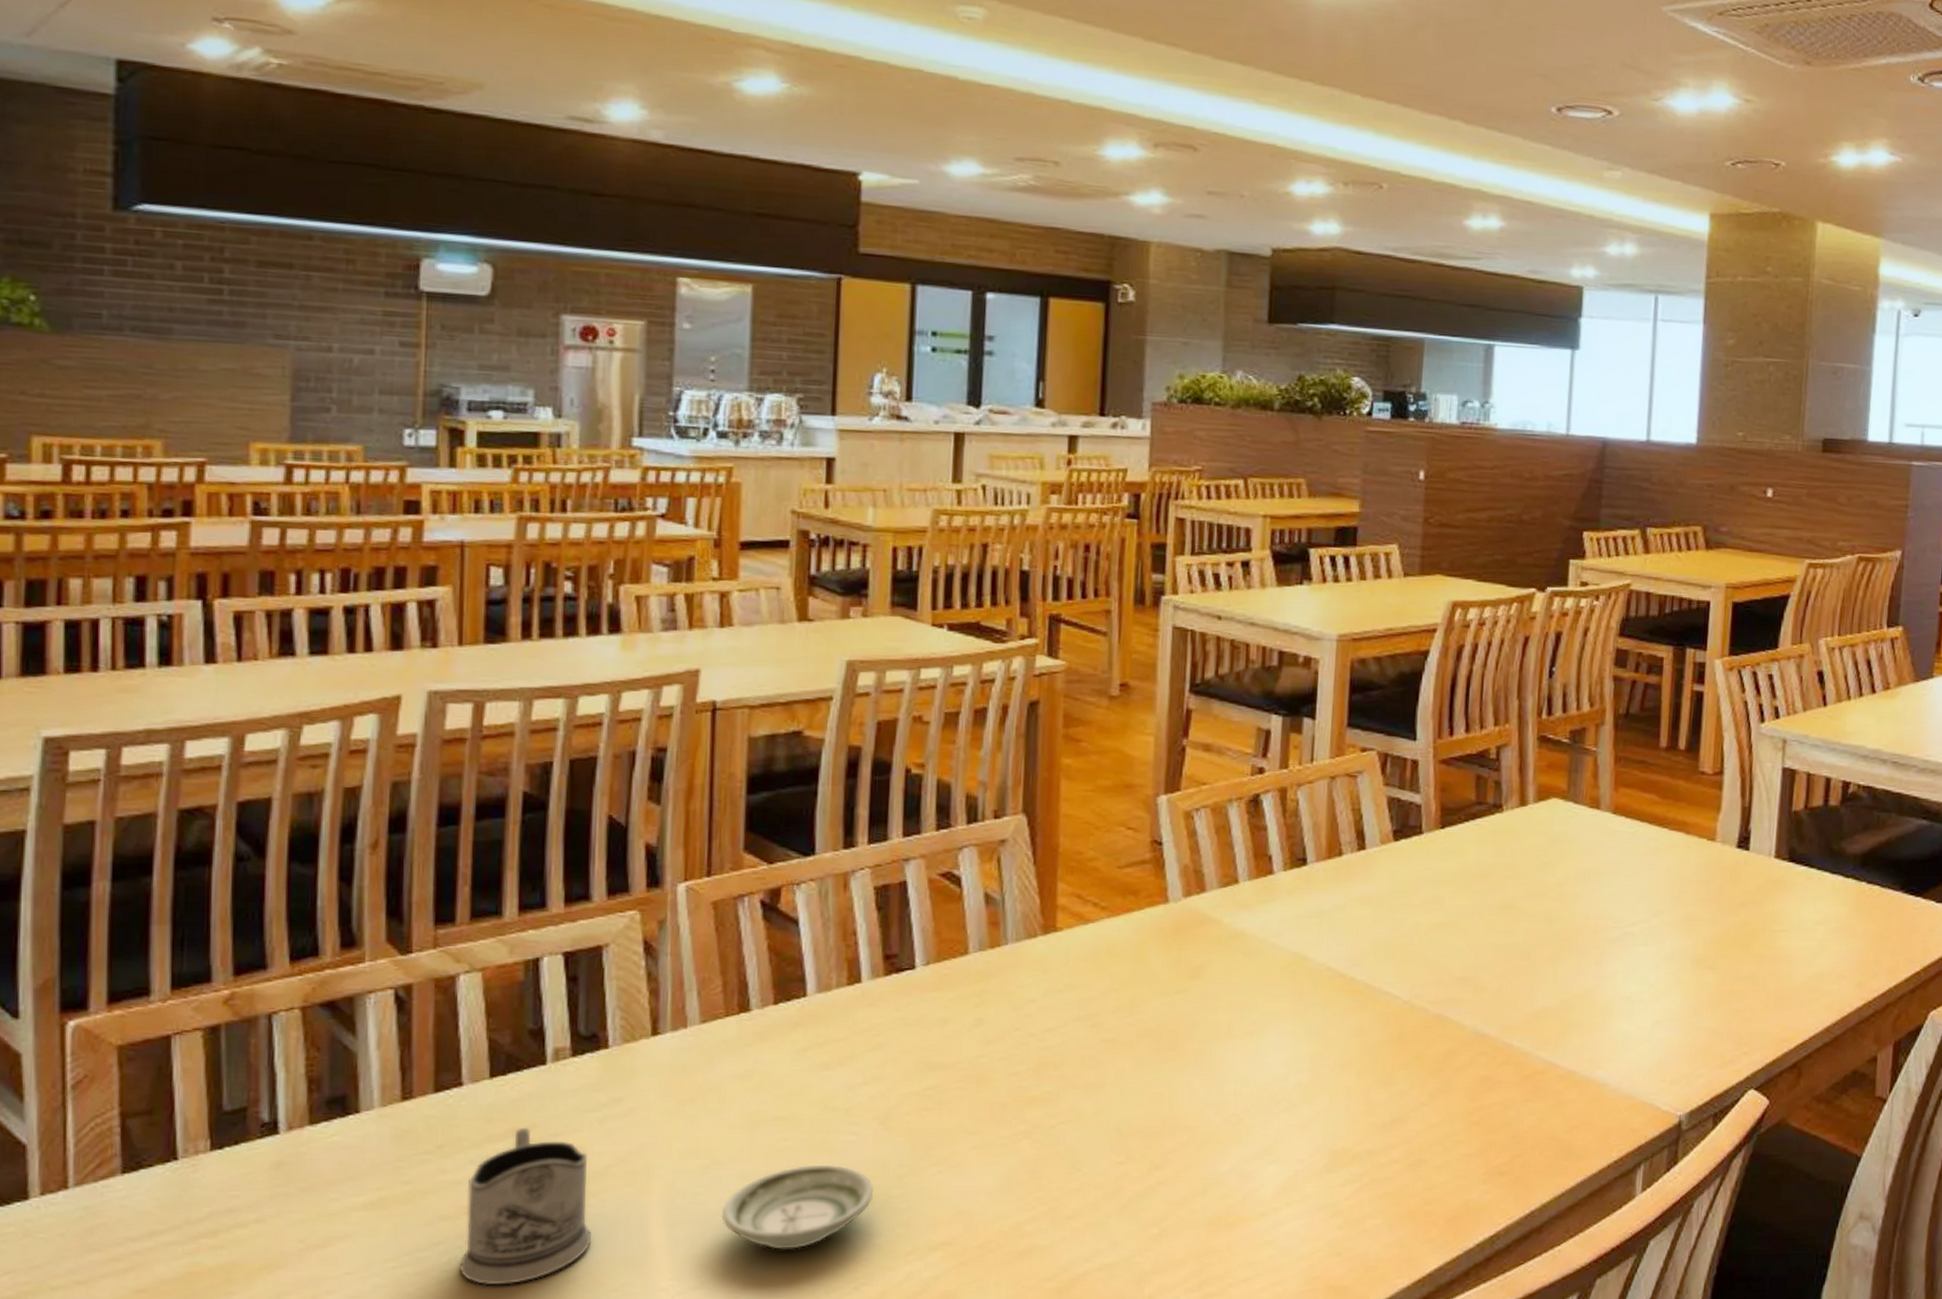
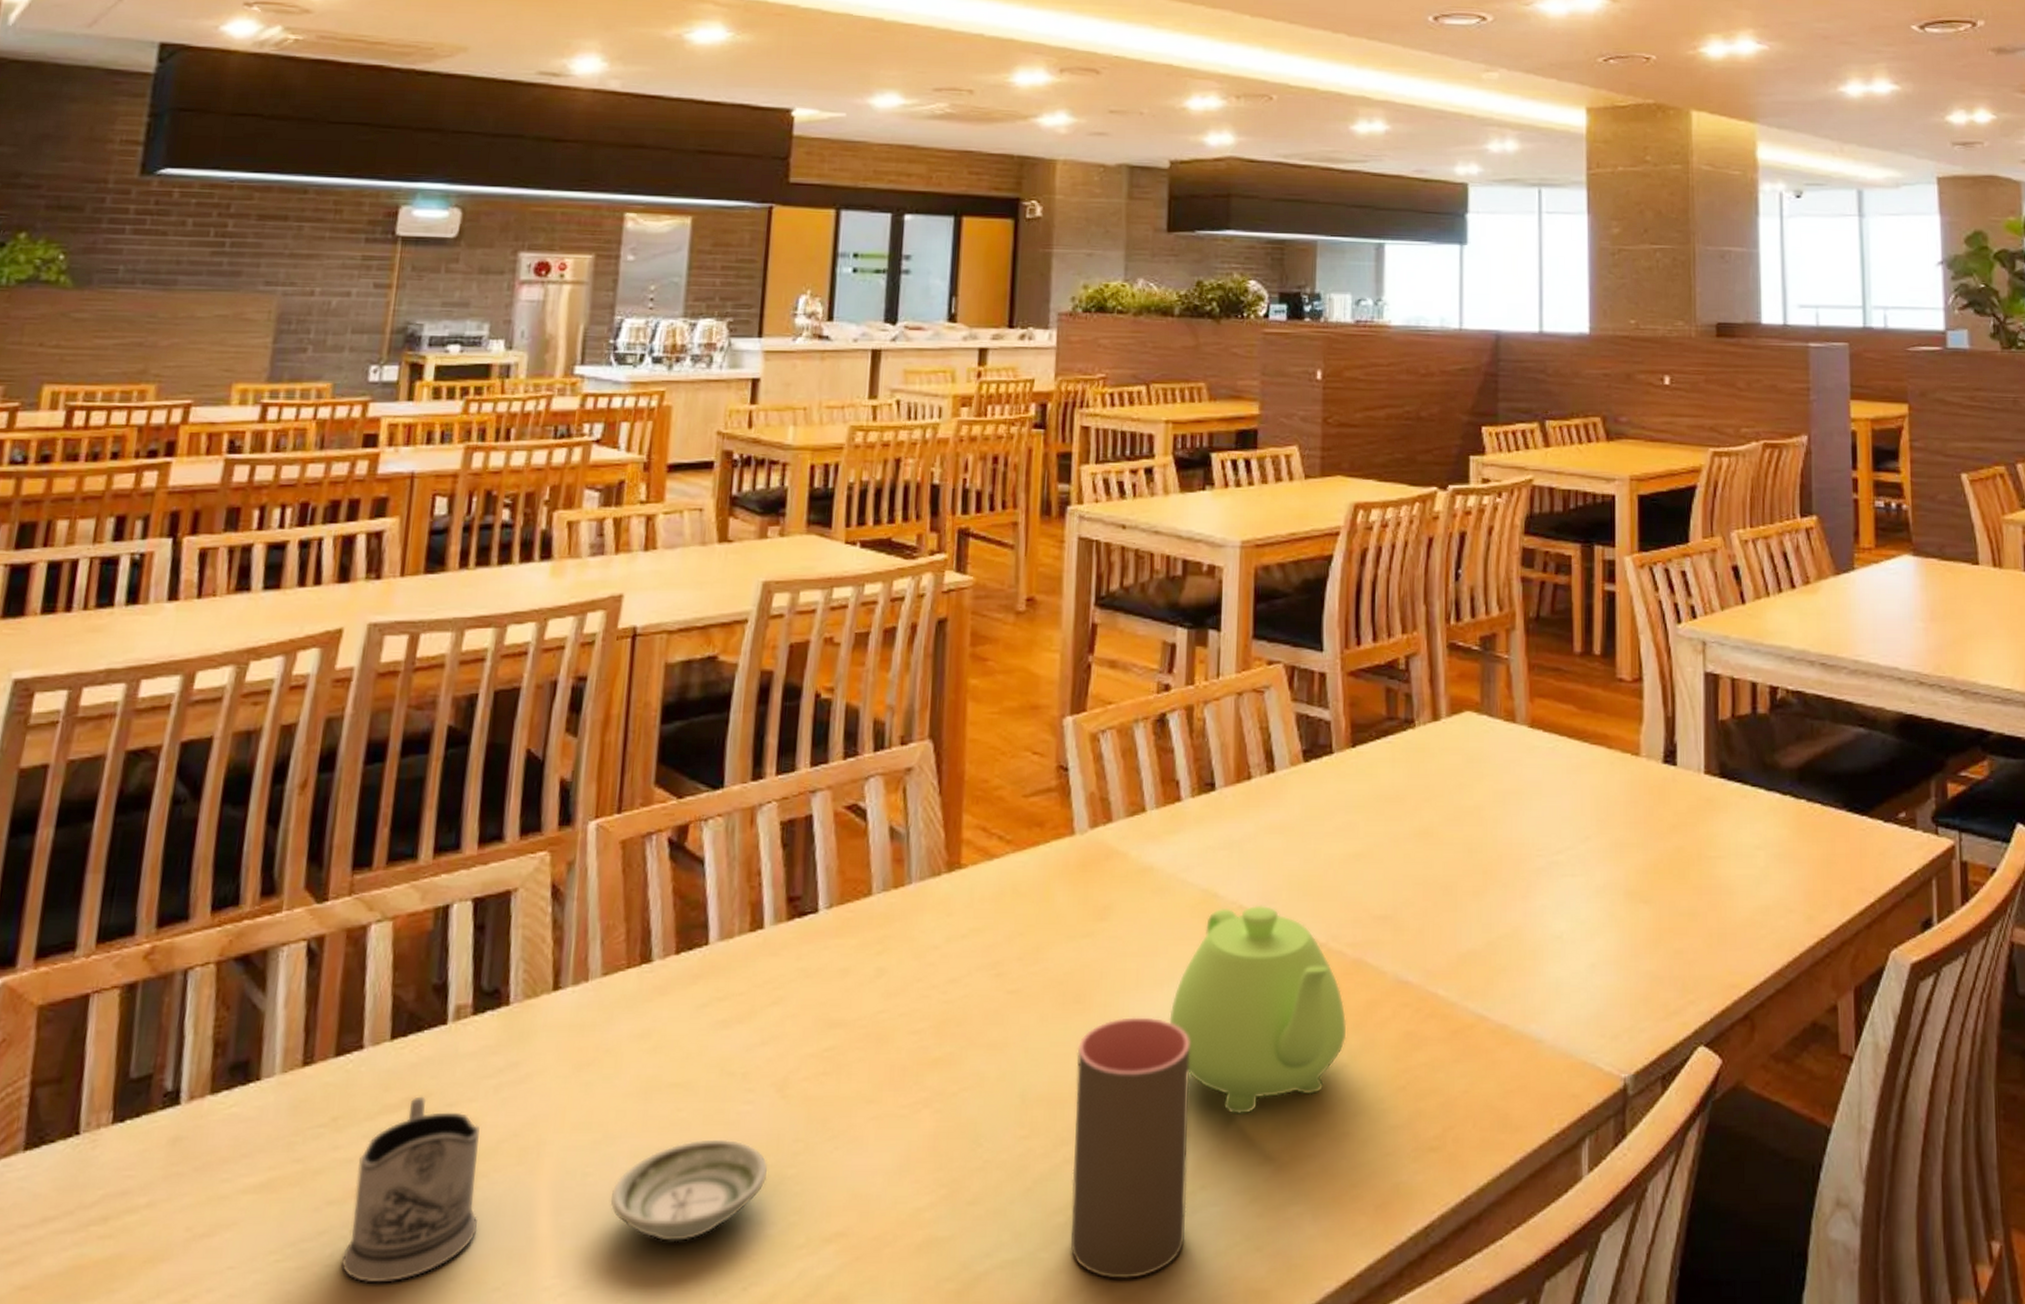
cup: none [1163,1062,1279,1279] -> present [1070,1017,1190,1279]
teapot: none [1259,967,1427,1144] -> present [1169,905,1347,1114]

